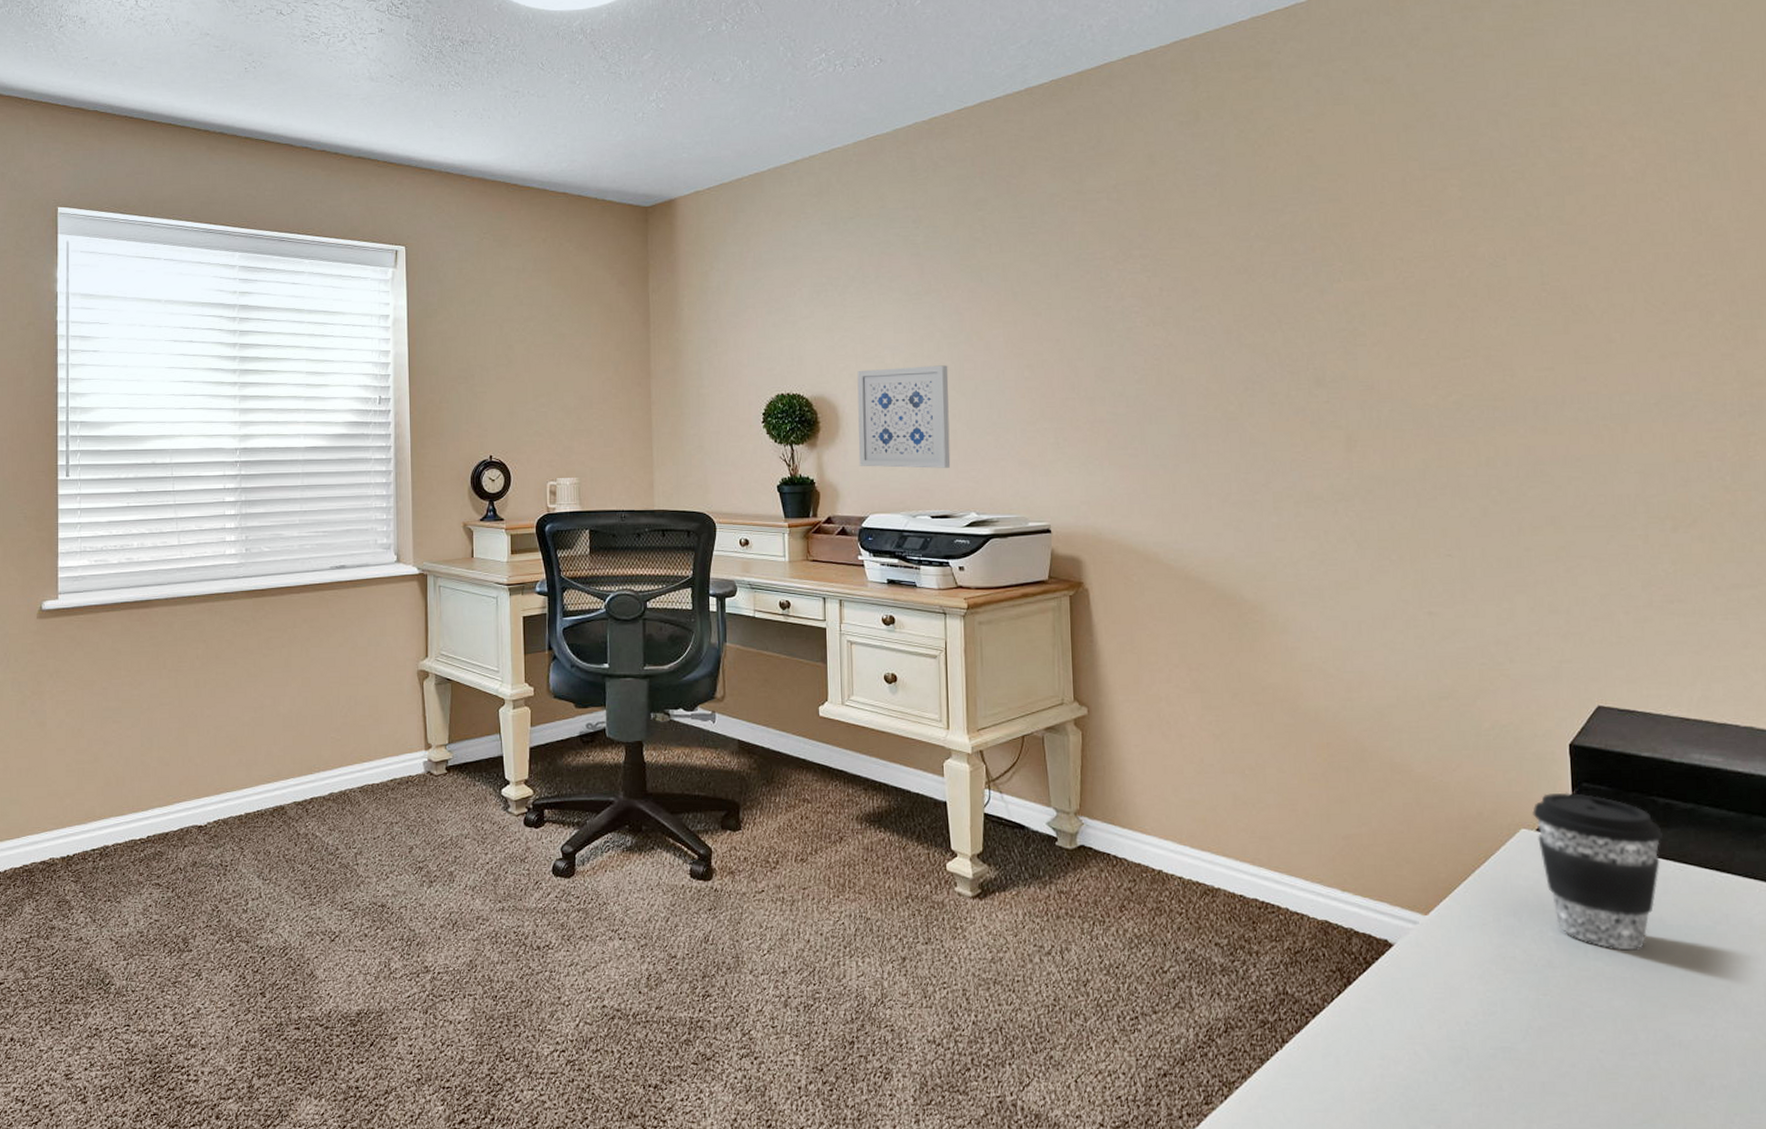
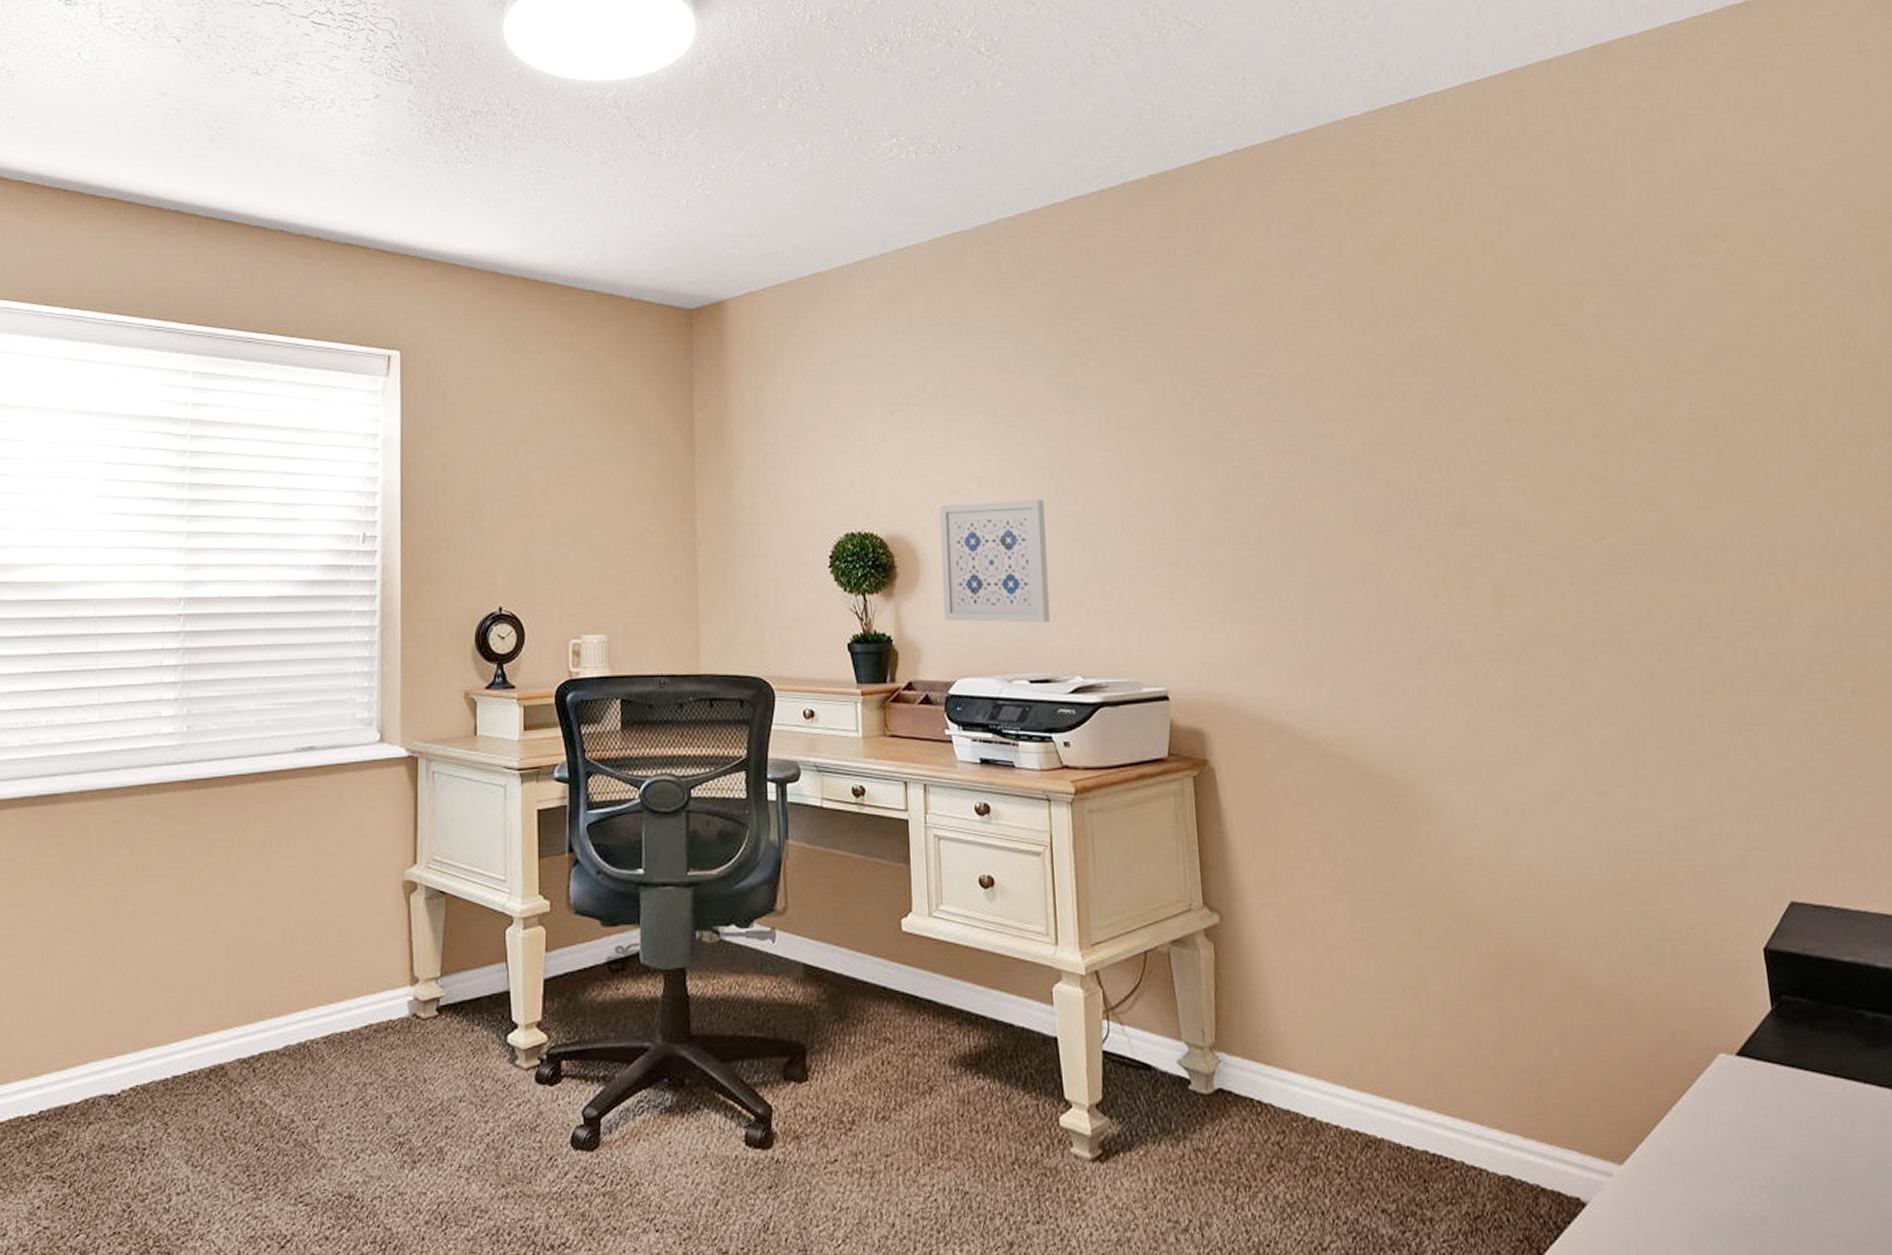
coffee cup: present [1532,792,1663,949] -> none [1730,1007,1875,1200]

